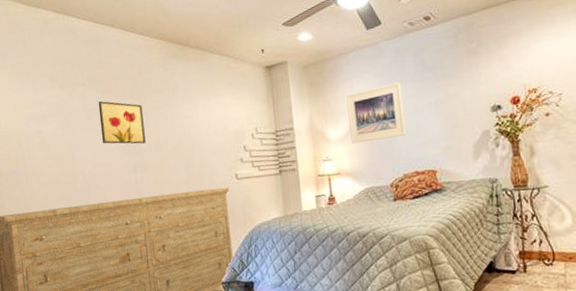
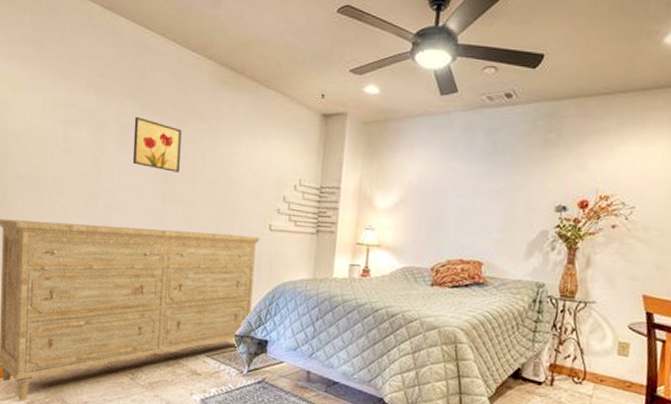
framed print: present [346,82,406,144] -> none [399,160,464,220]

